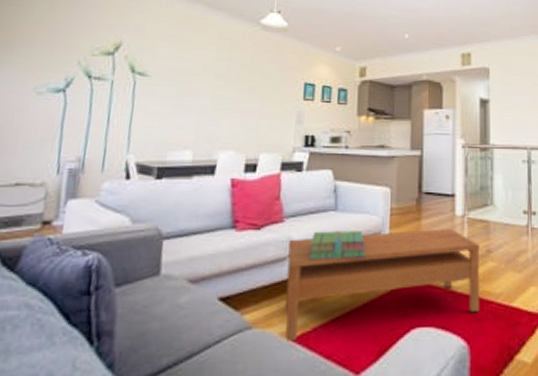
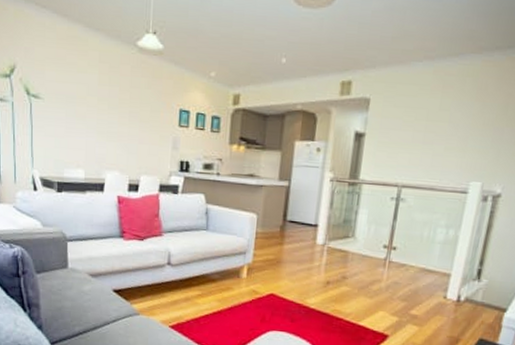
coffee table: present [285,229,480,342] -> none [164,250,336,328]
stack of books: present [308,231,366,259] -> none [183,246,232,271]

